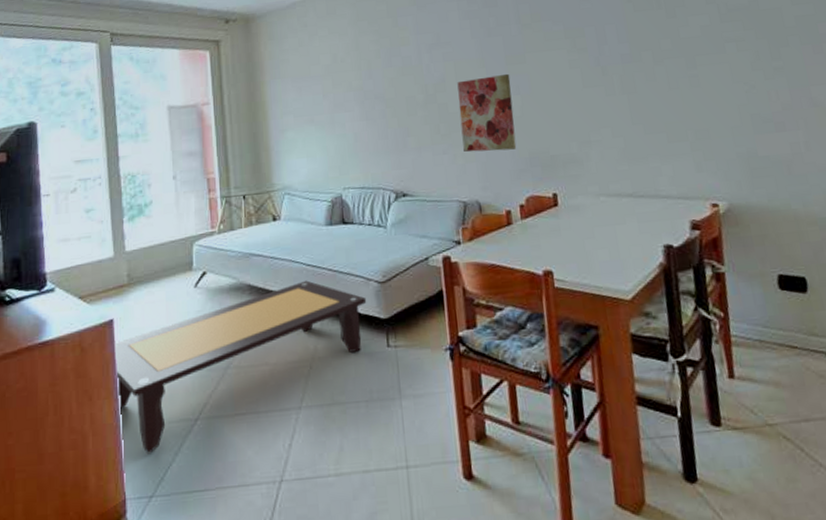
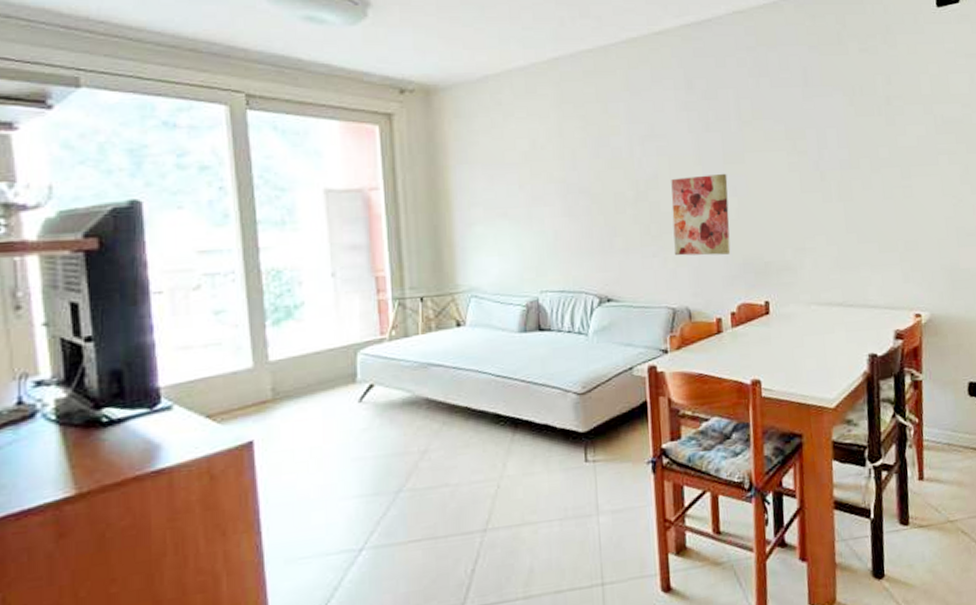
coffee table: present [116,280,367,455] -> none [257,392,564,592]

